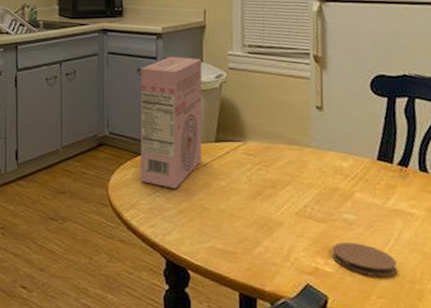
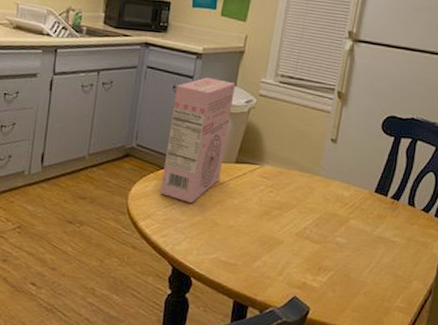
coaster: present [331,242,397,278] -> none [320,262,373,295]

